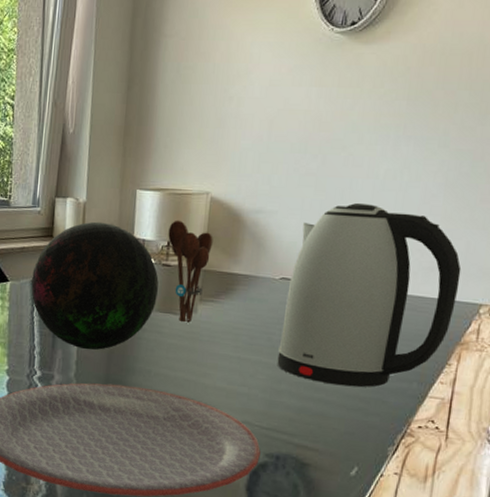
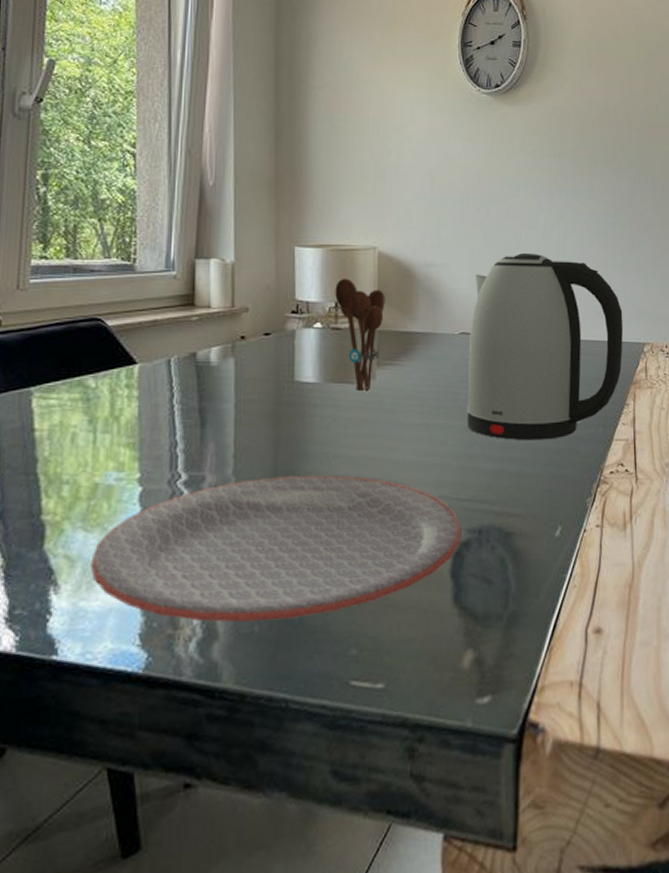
decorative orb: present [31,221,159,350] -> none [168,284,329,438]

